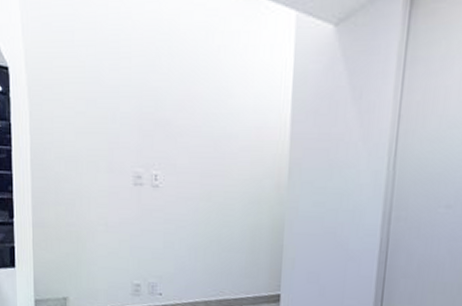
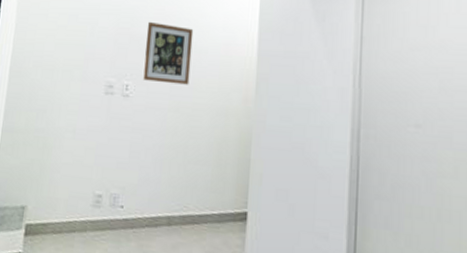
wall art: none [171,104,223,173] -> present [143,21,194,85]

